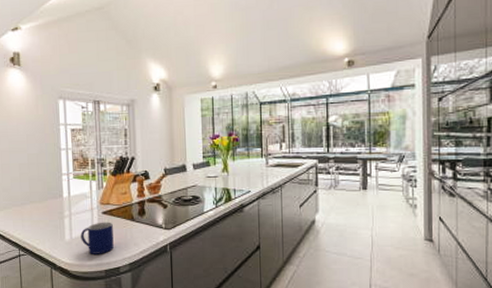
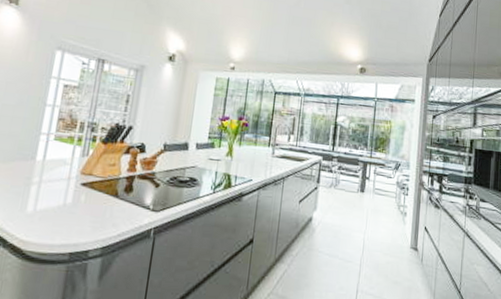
mug: present [80,222,114,254] -> none [47,194,91,233]

